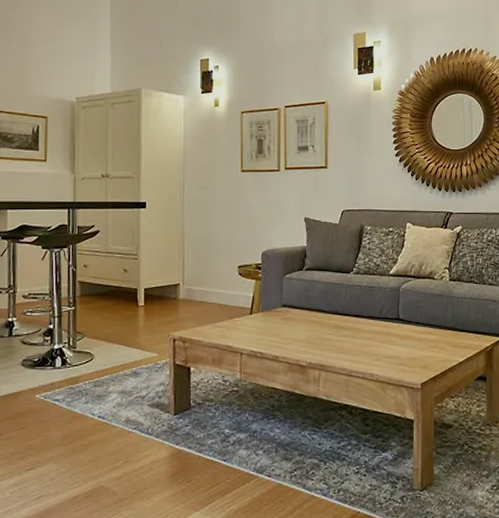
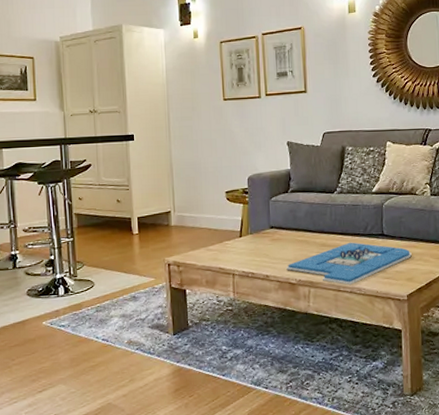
board game: none [297,325,427,370] -> present [286,242,412,285]

